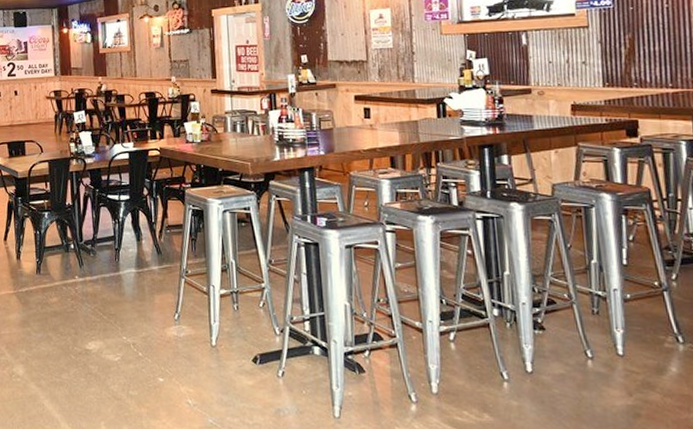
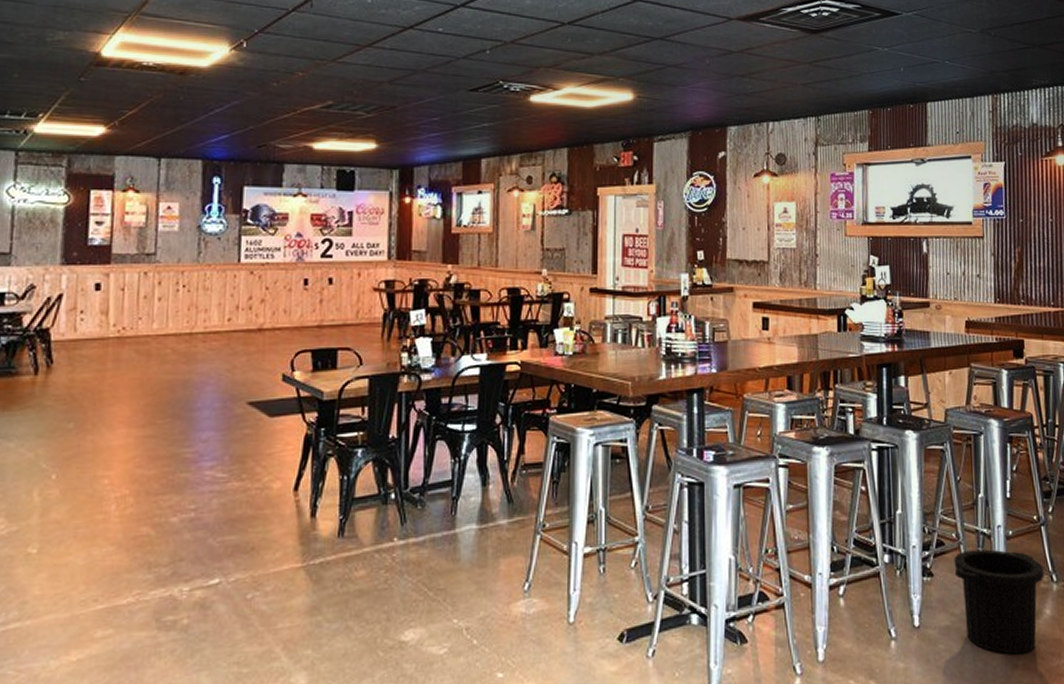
trash can: none [566,309,669,405] -> present [954,549,1044,655]

